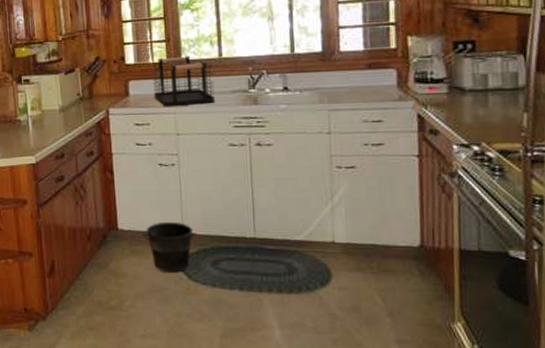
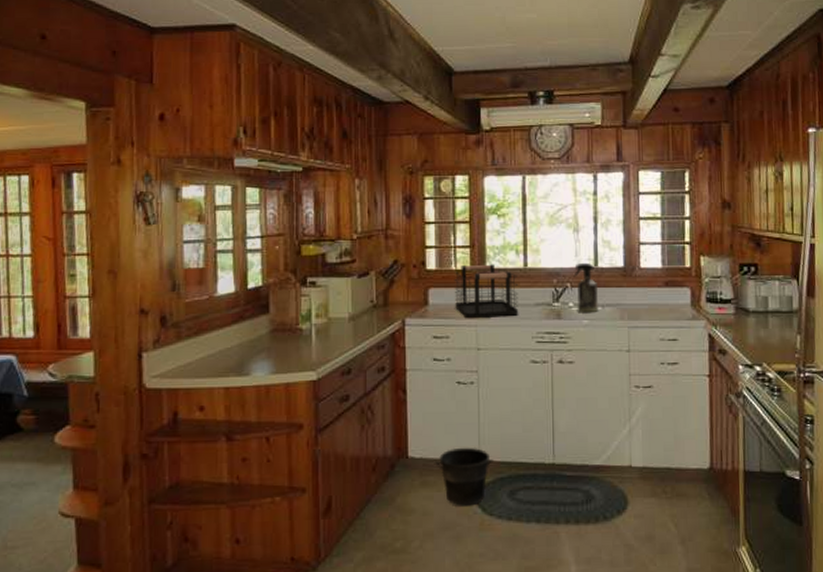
spray bottle: none [269,49,296,98] -> present [573,262,598,313]

